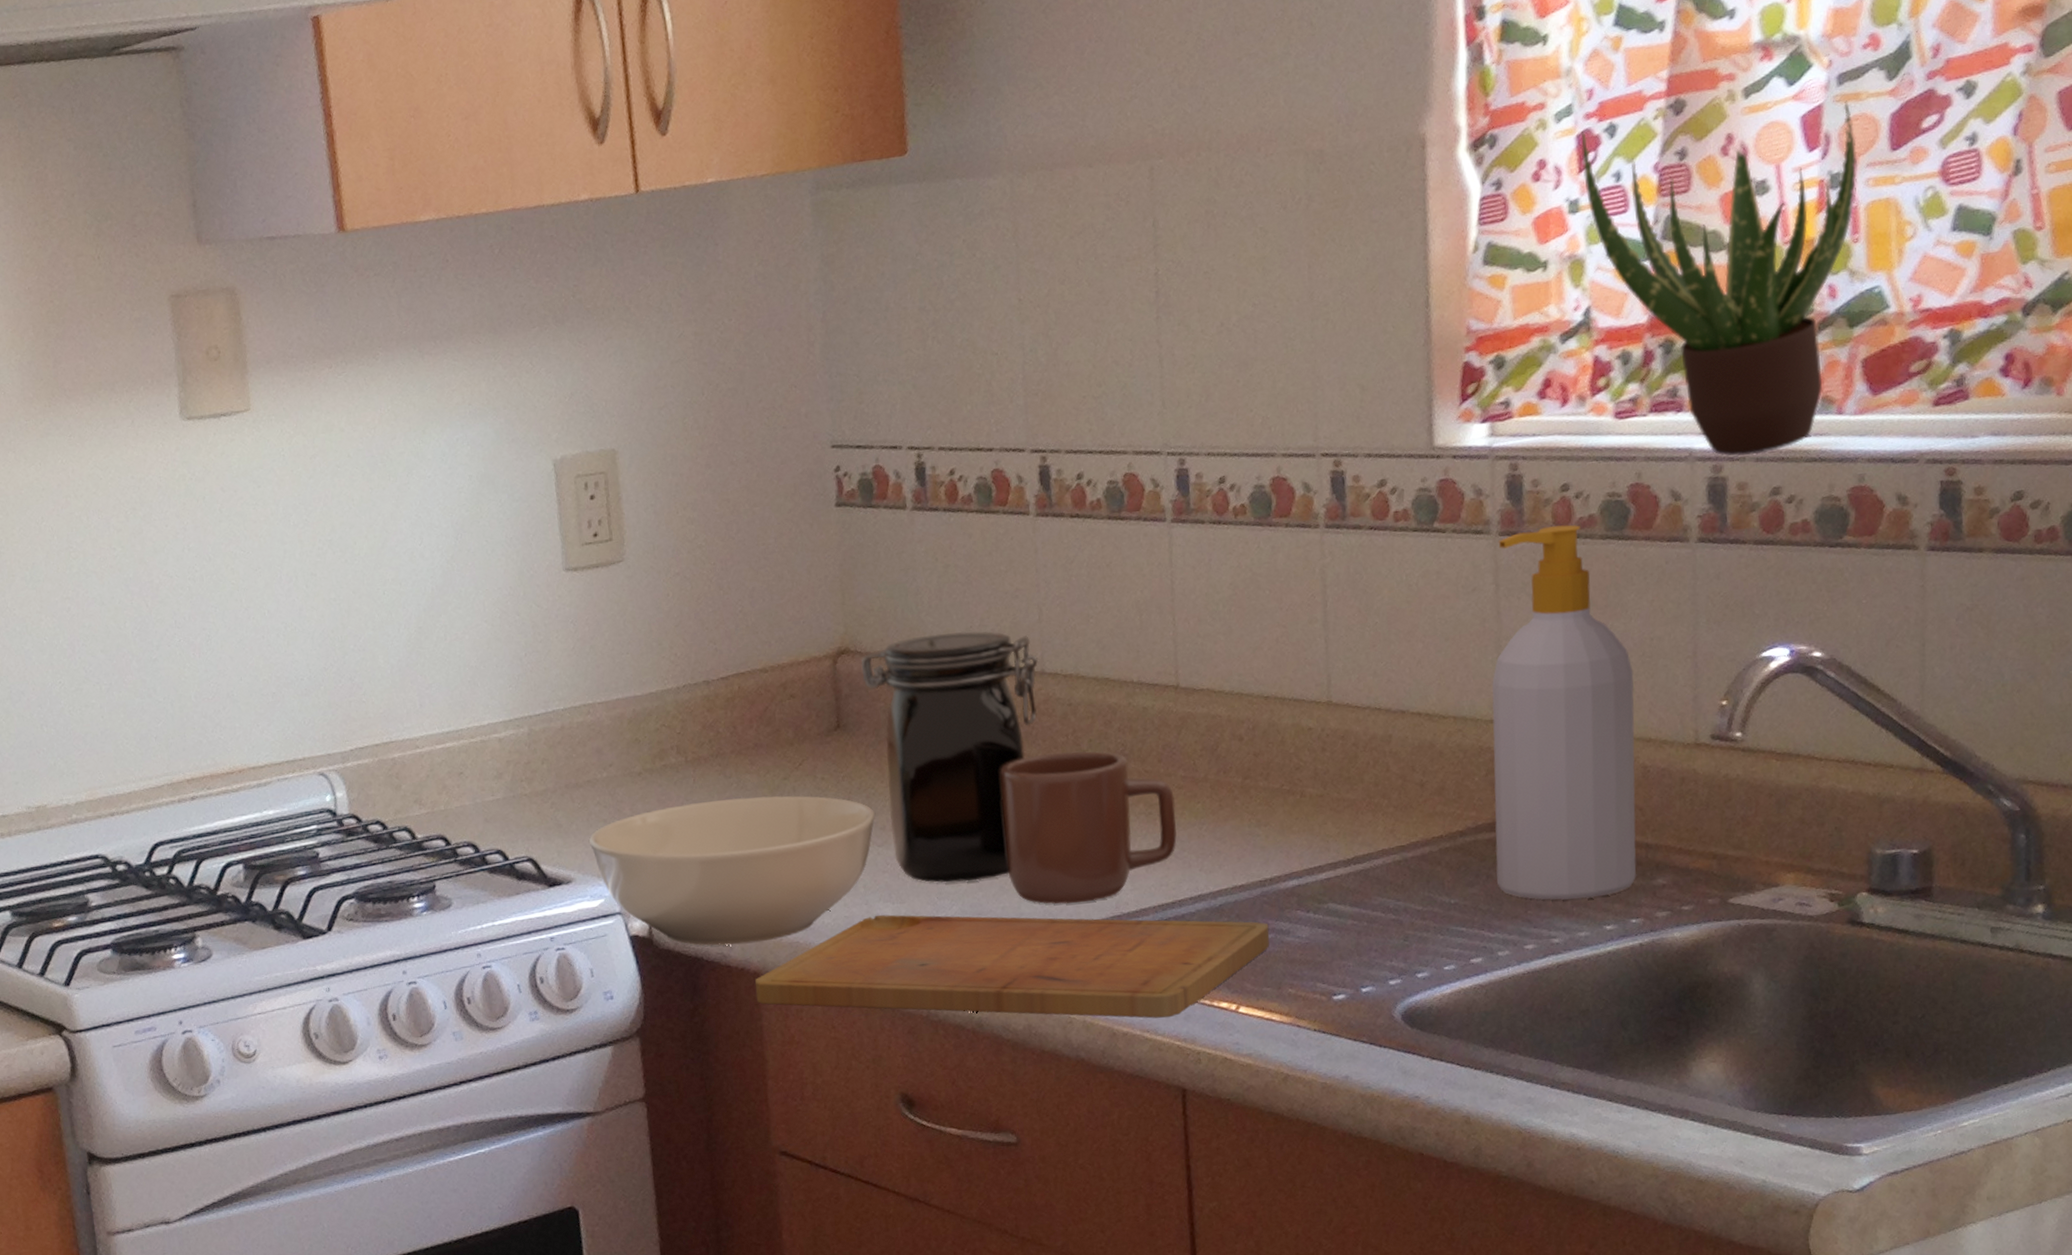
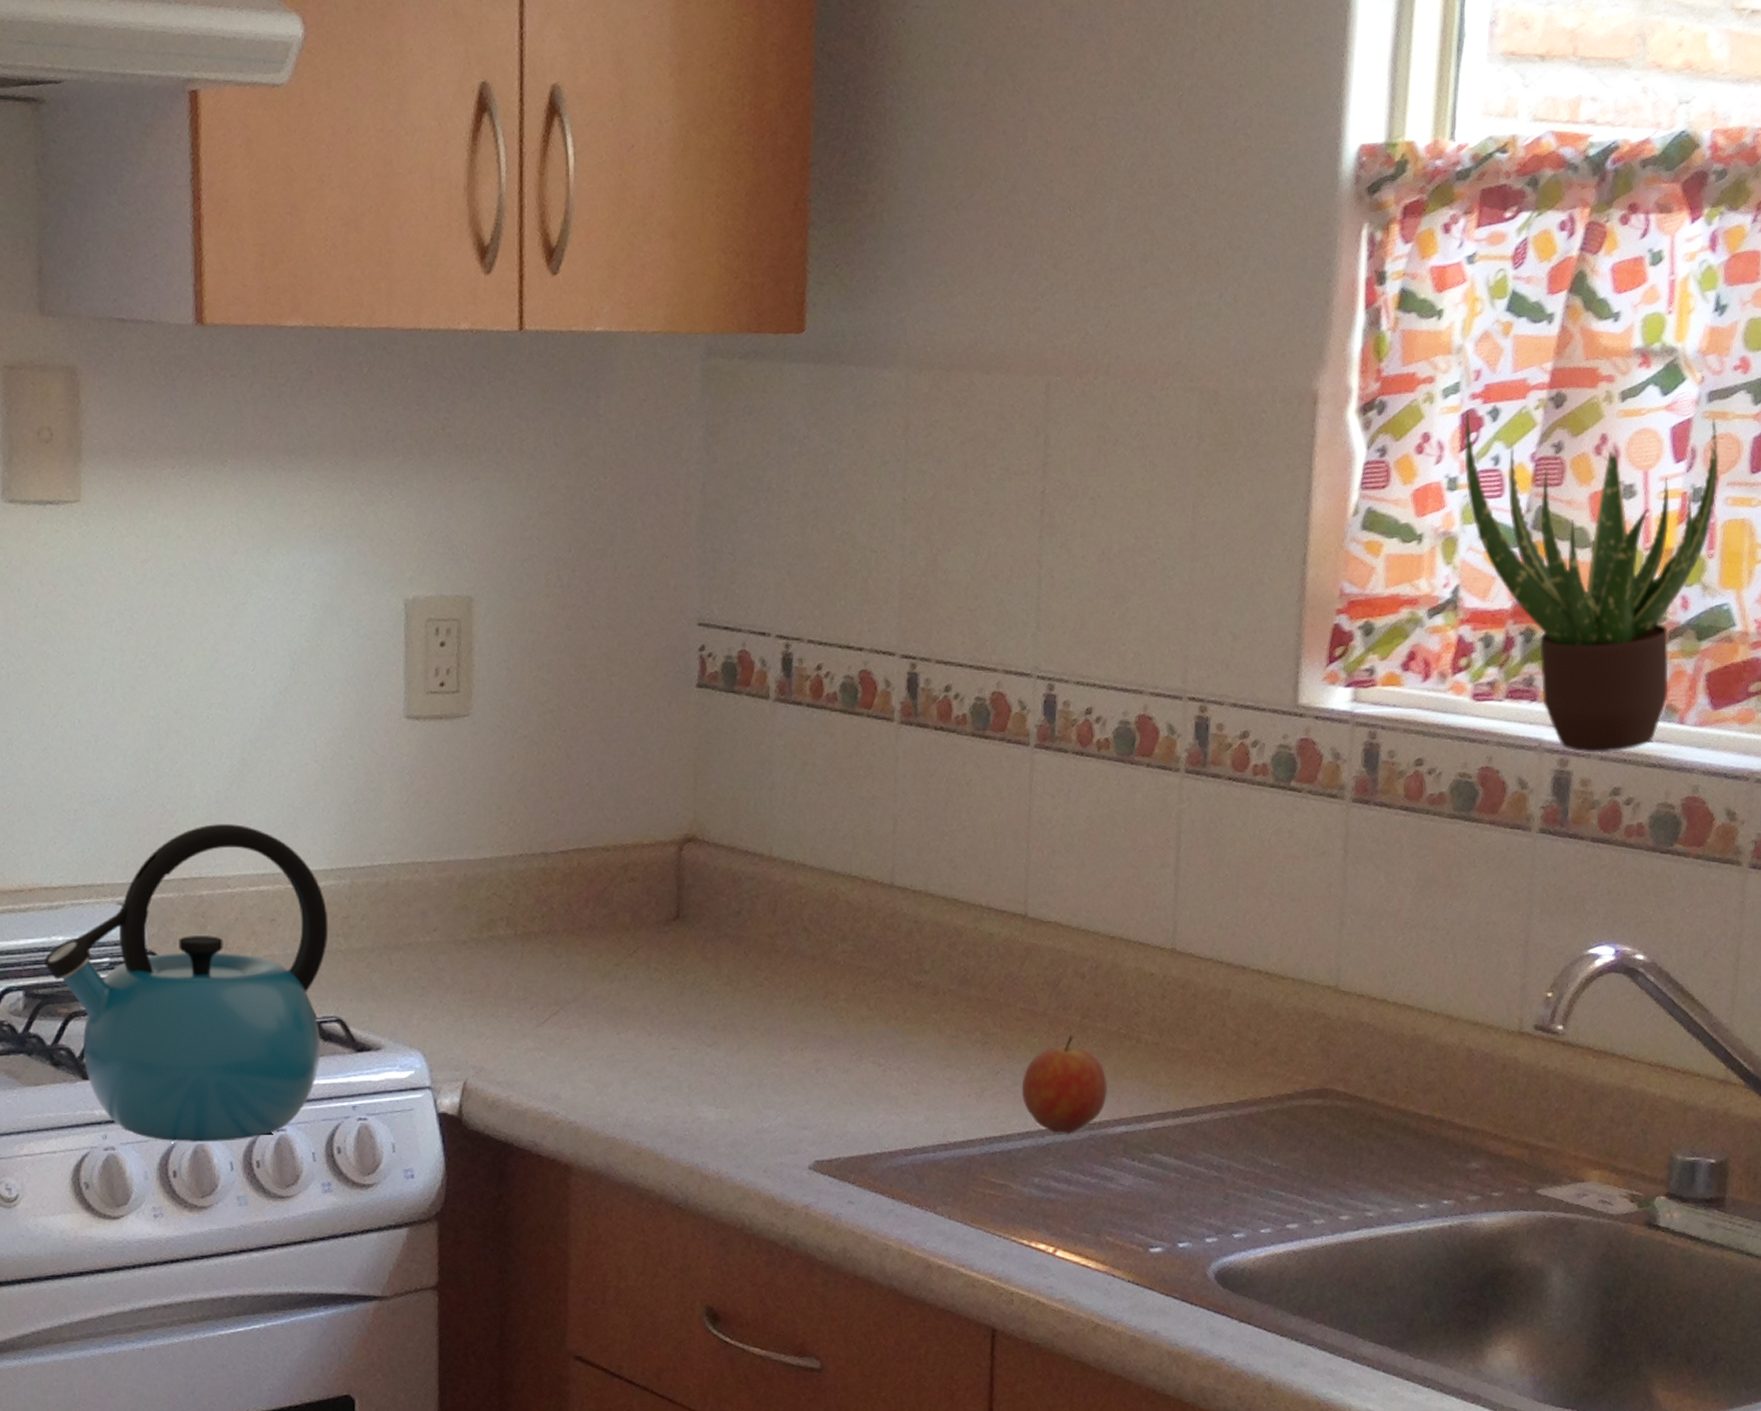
kettle: none [258,688,517,988] -> present [43,824,329,1142]
bowl: present [588,795,876,946] -> none [403,979,708,1134]
cutting board: present [755,914,1270,1019] -> none [565,1118,1093,1255]
jar: present [861,630,1039,883] -> none [707,832,889,1093]
mug: present [1000,751,1177,904] -> none [837,969,1012,1126]
fruit: none [1189,797,1276,894] -> present [1021,1035,1107,1135]
soap bottle: present [1492,525,1637,901] -> none [1318,798,1468,1175]

